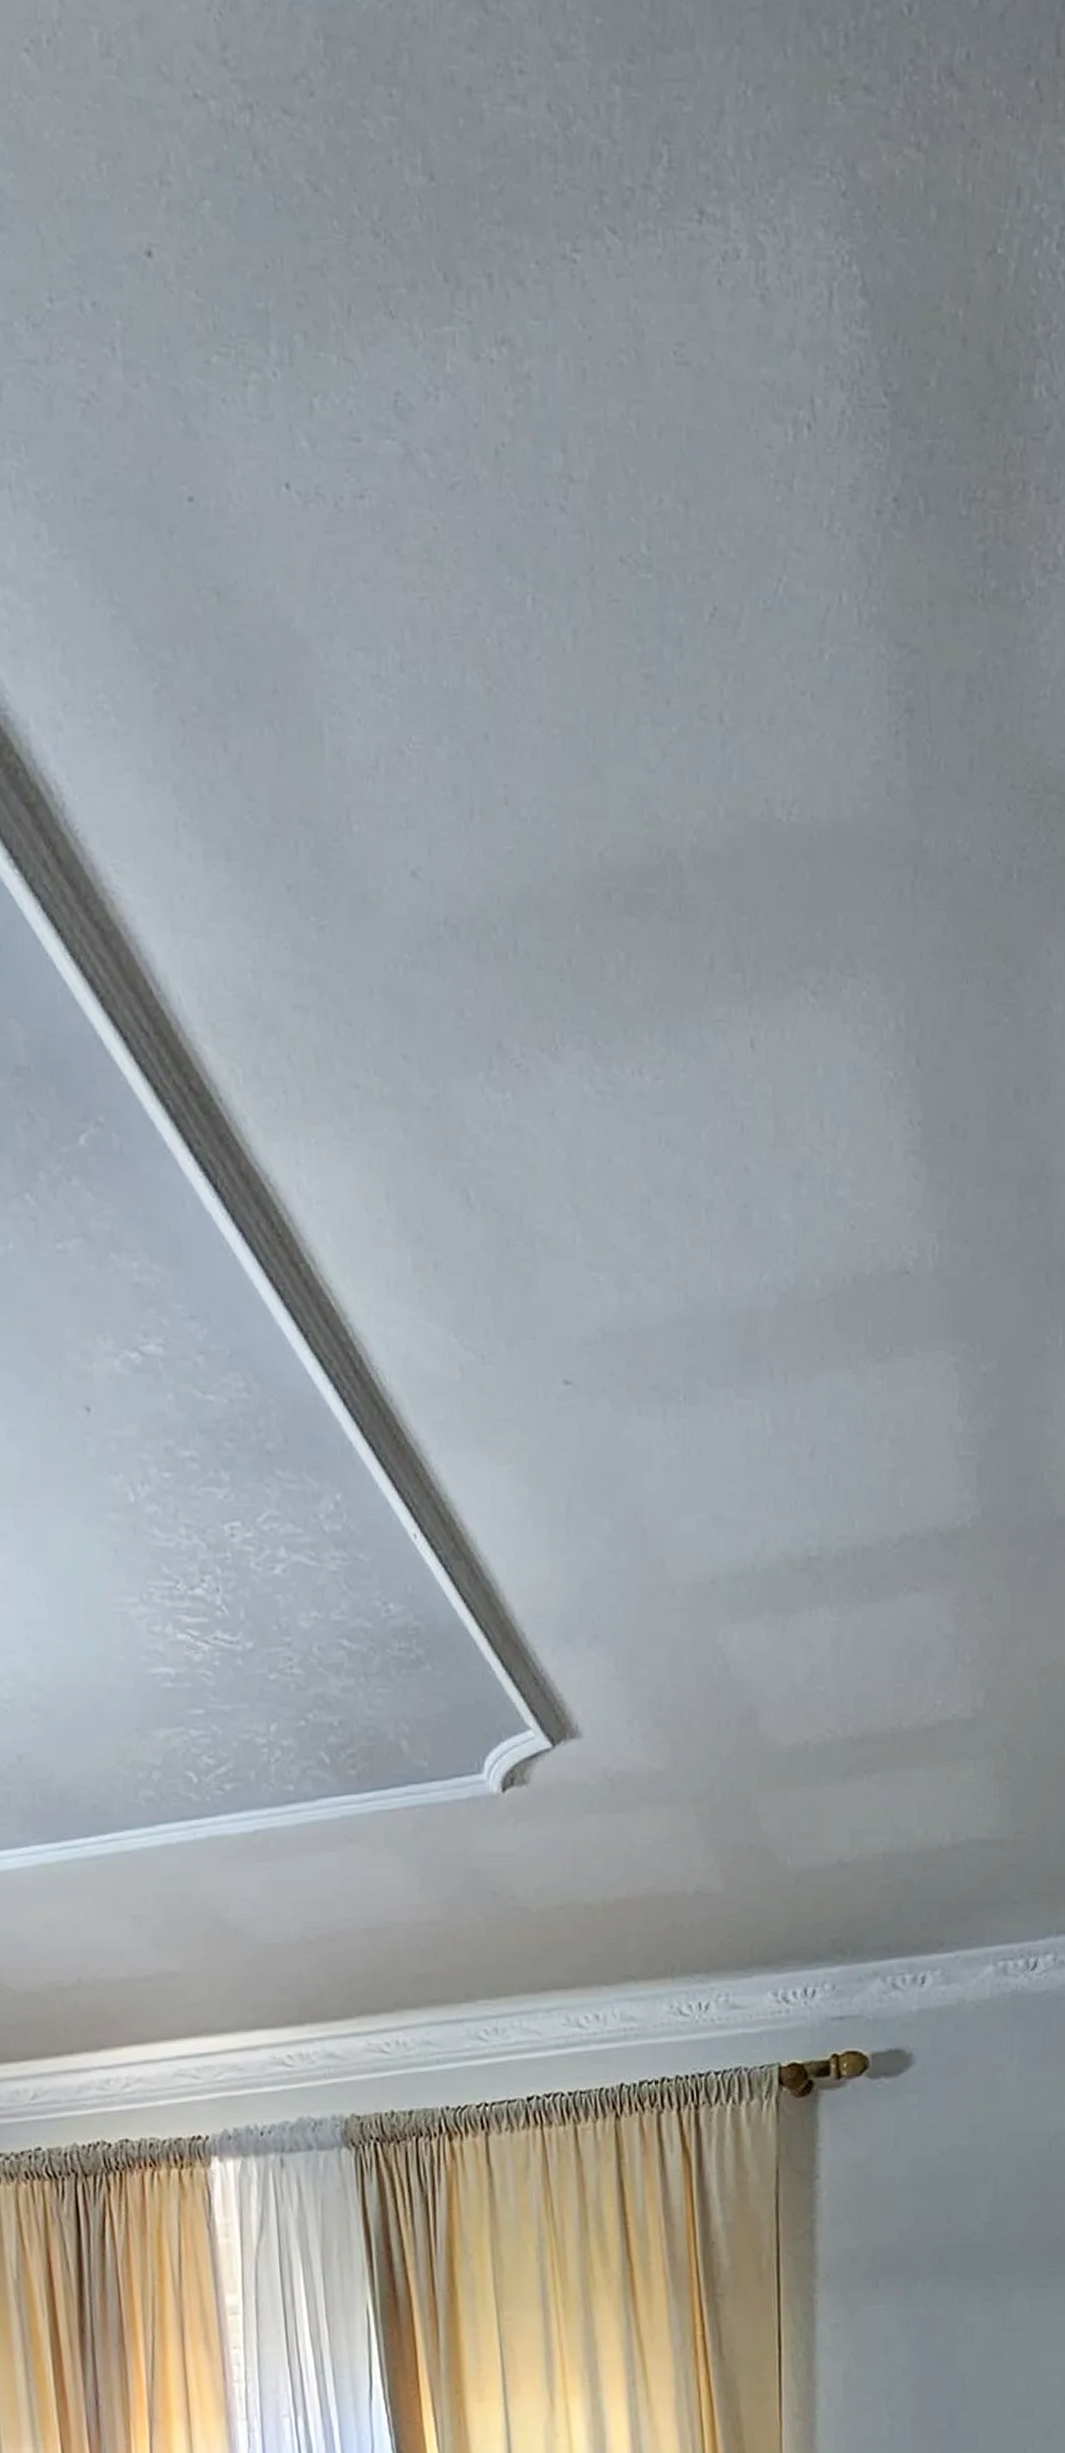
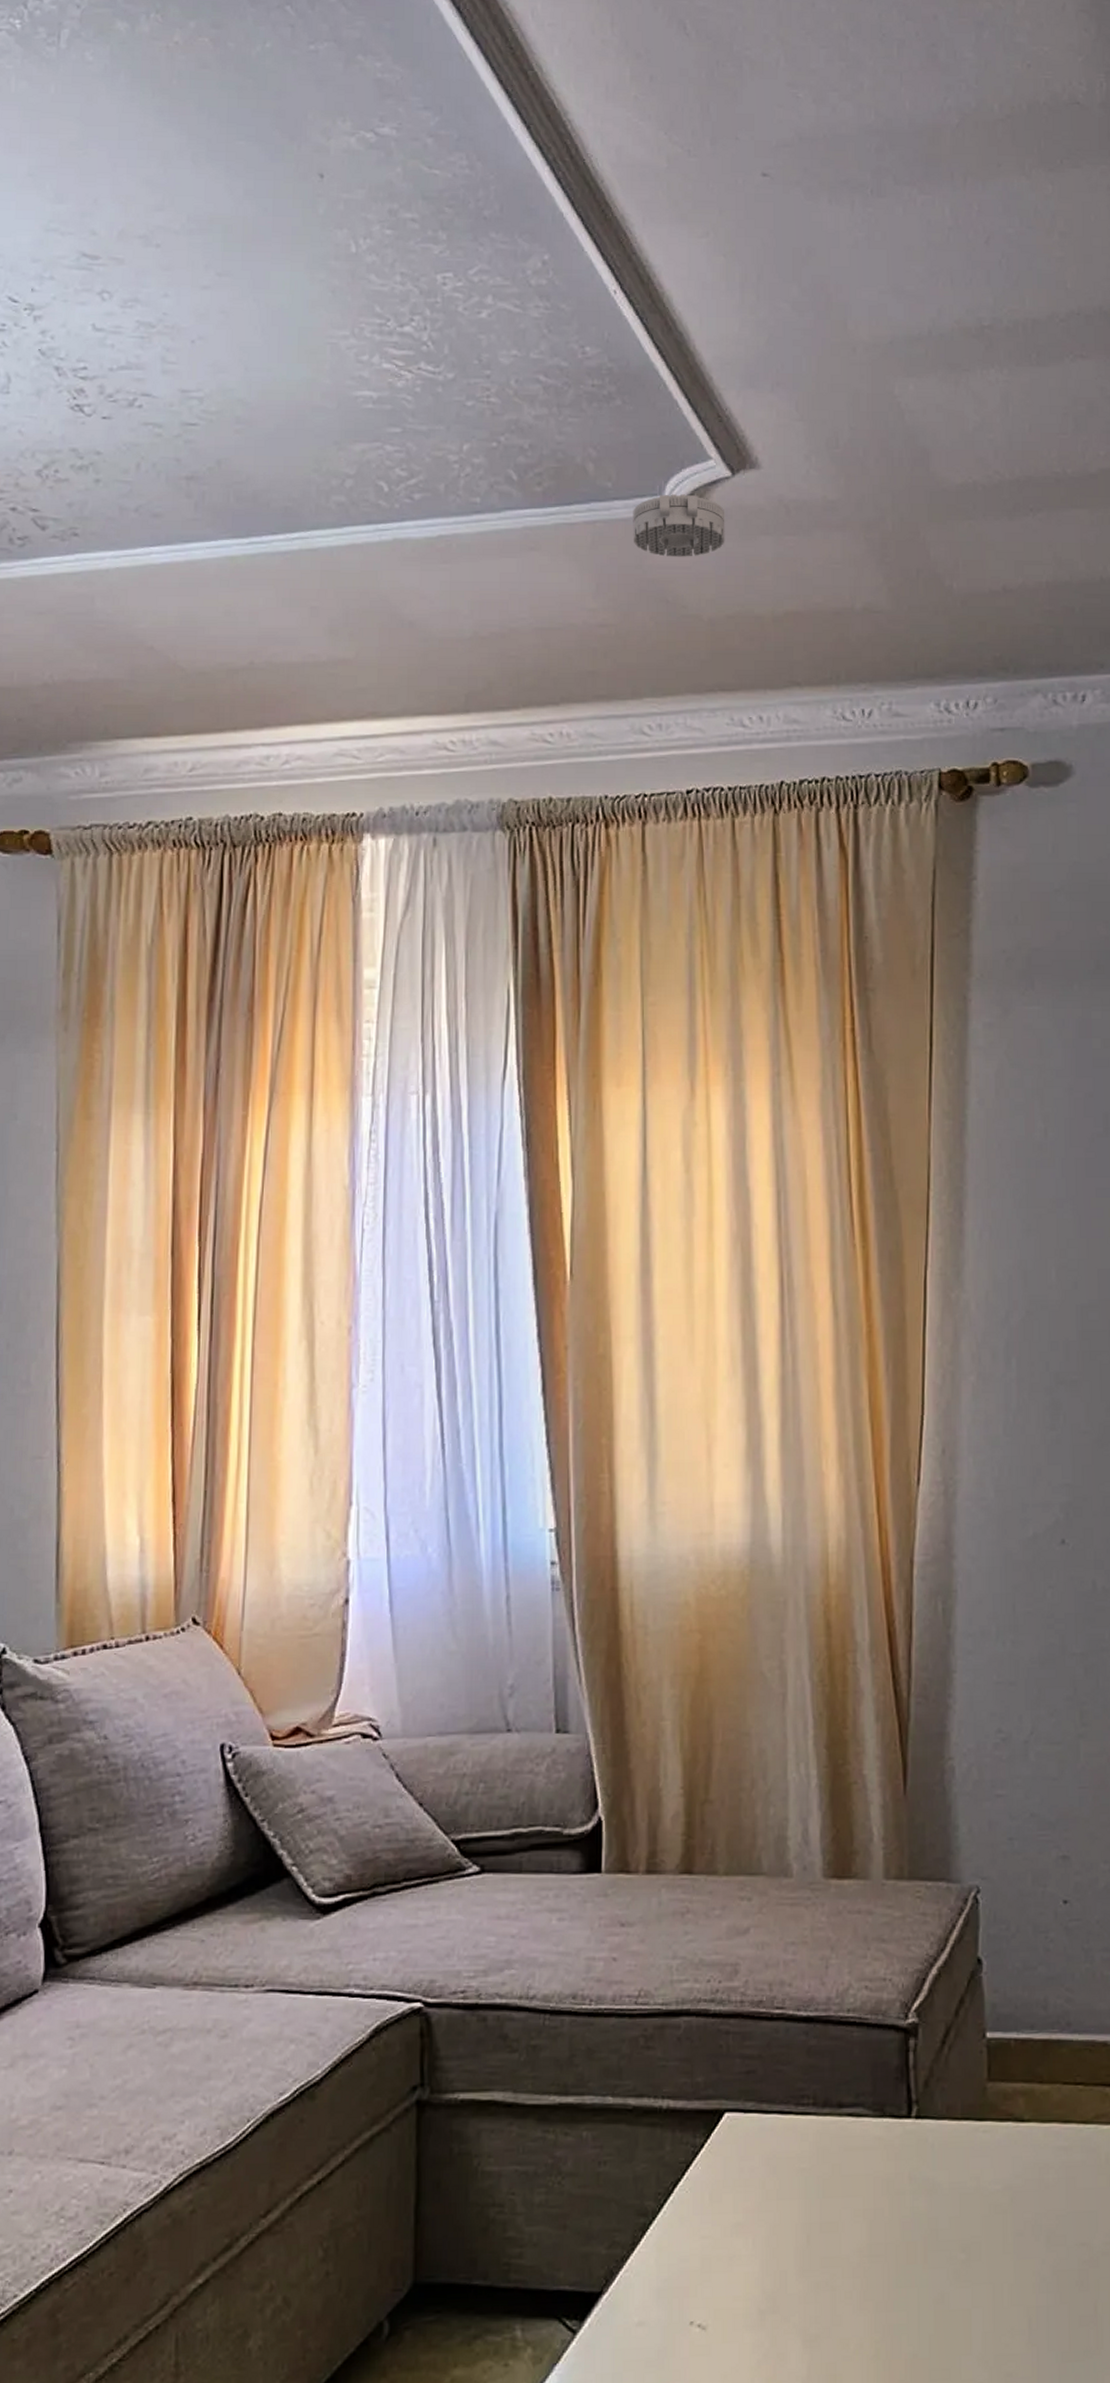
smoke detector: none [452,1771,550,1843] -> present [633,494,725,557]

